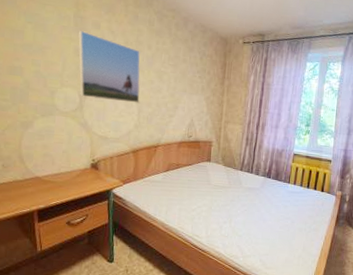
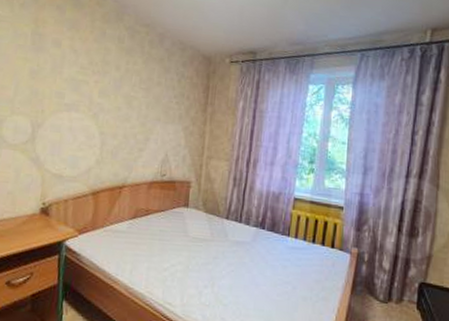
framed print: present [78,30,141,103] -> none [32,49,107,134]

